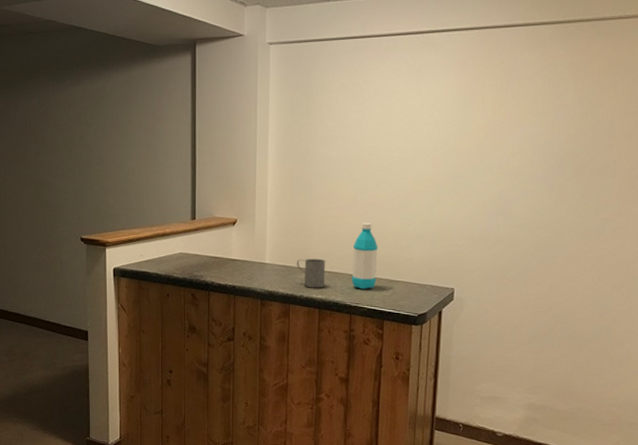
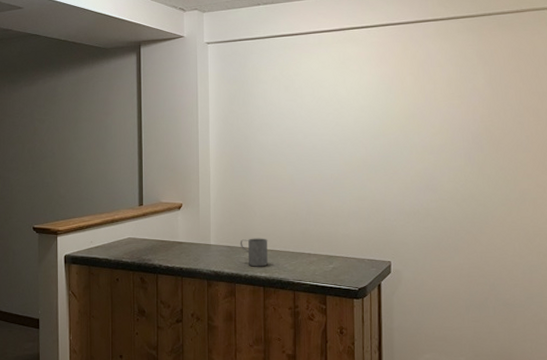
water bottle: present [351,222,378,290] -> none [293,202,317,266]

